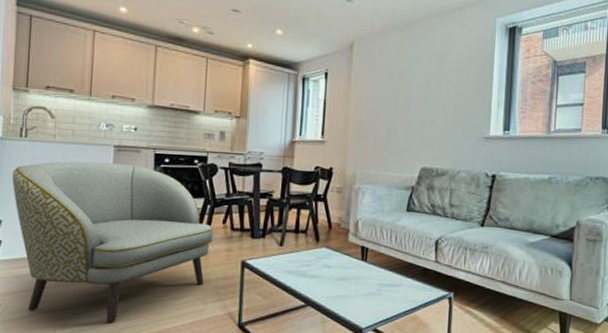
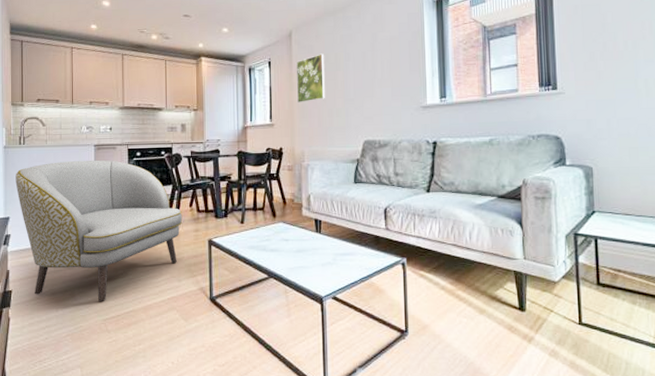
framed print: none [354,70,387,122] -> present [297,53,325,104]

